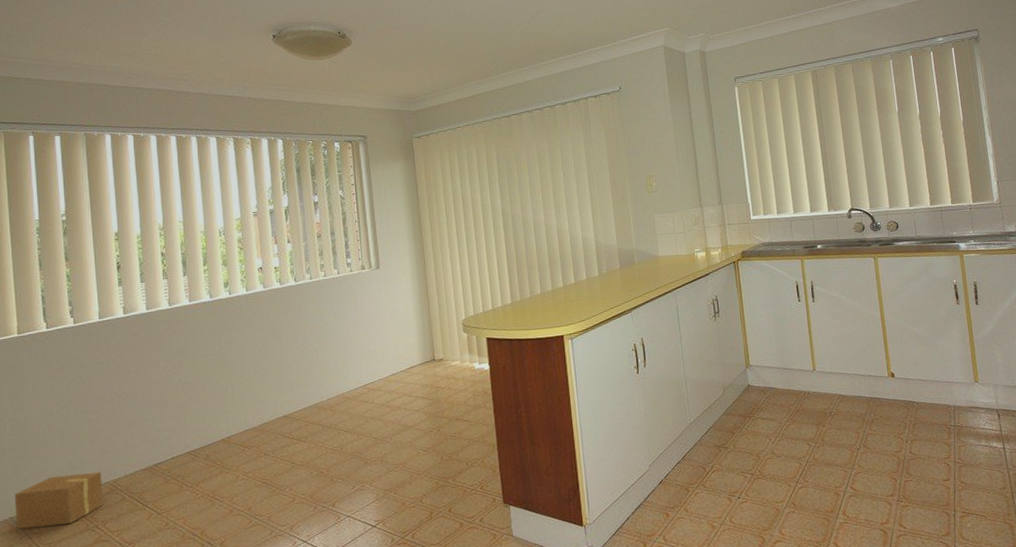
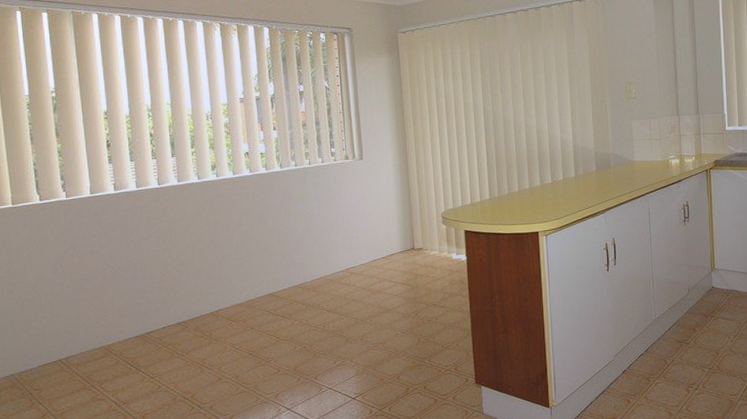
cardboard box: present [14,472,103,529] -> none [14,337,99,385]

